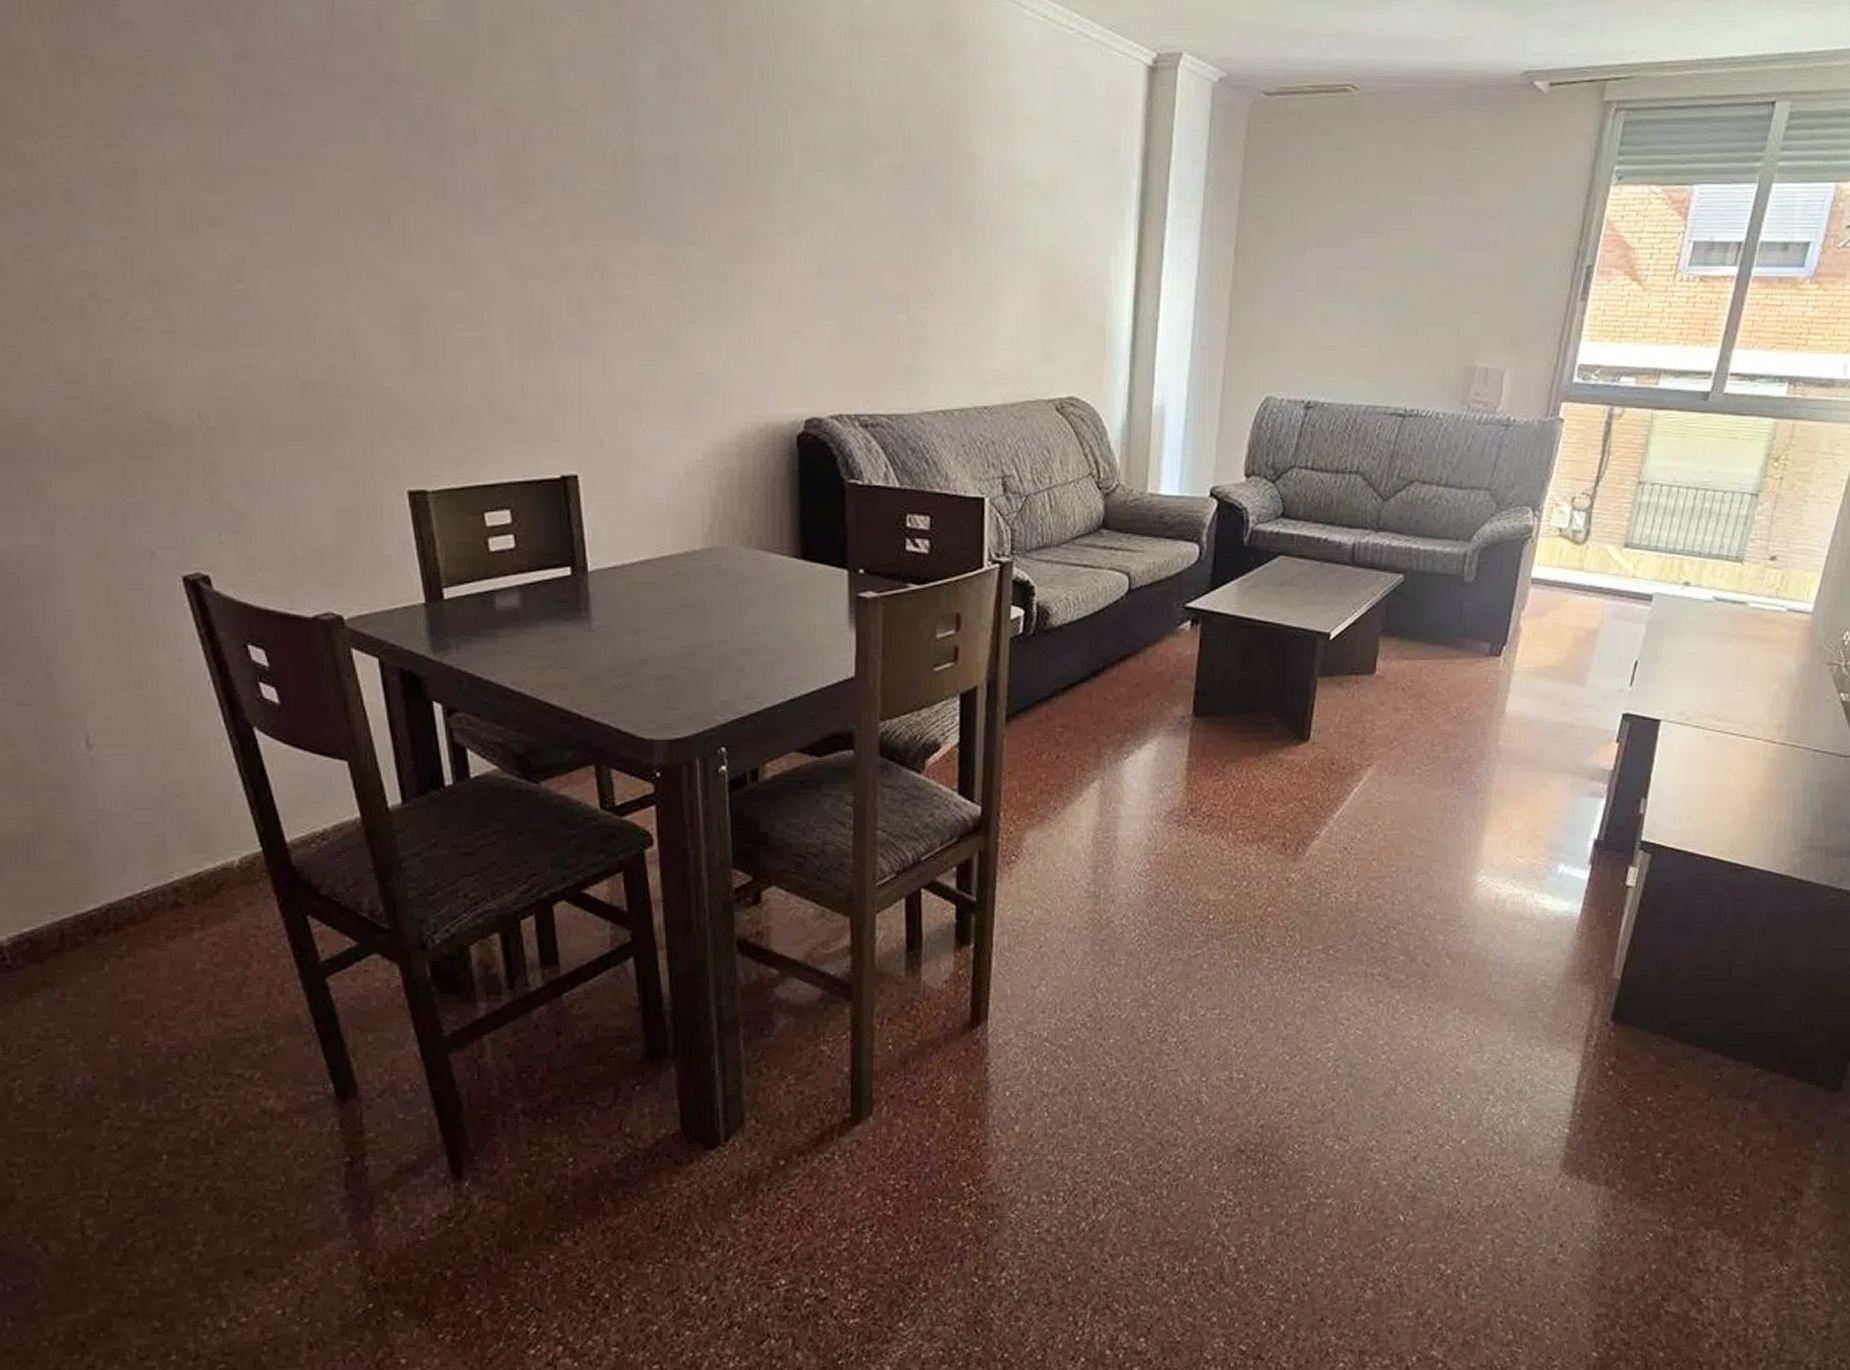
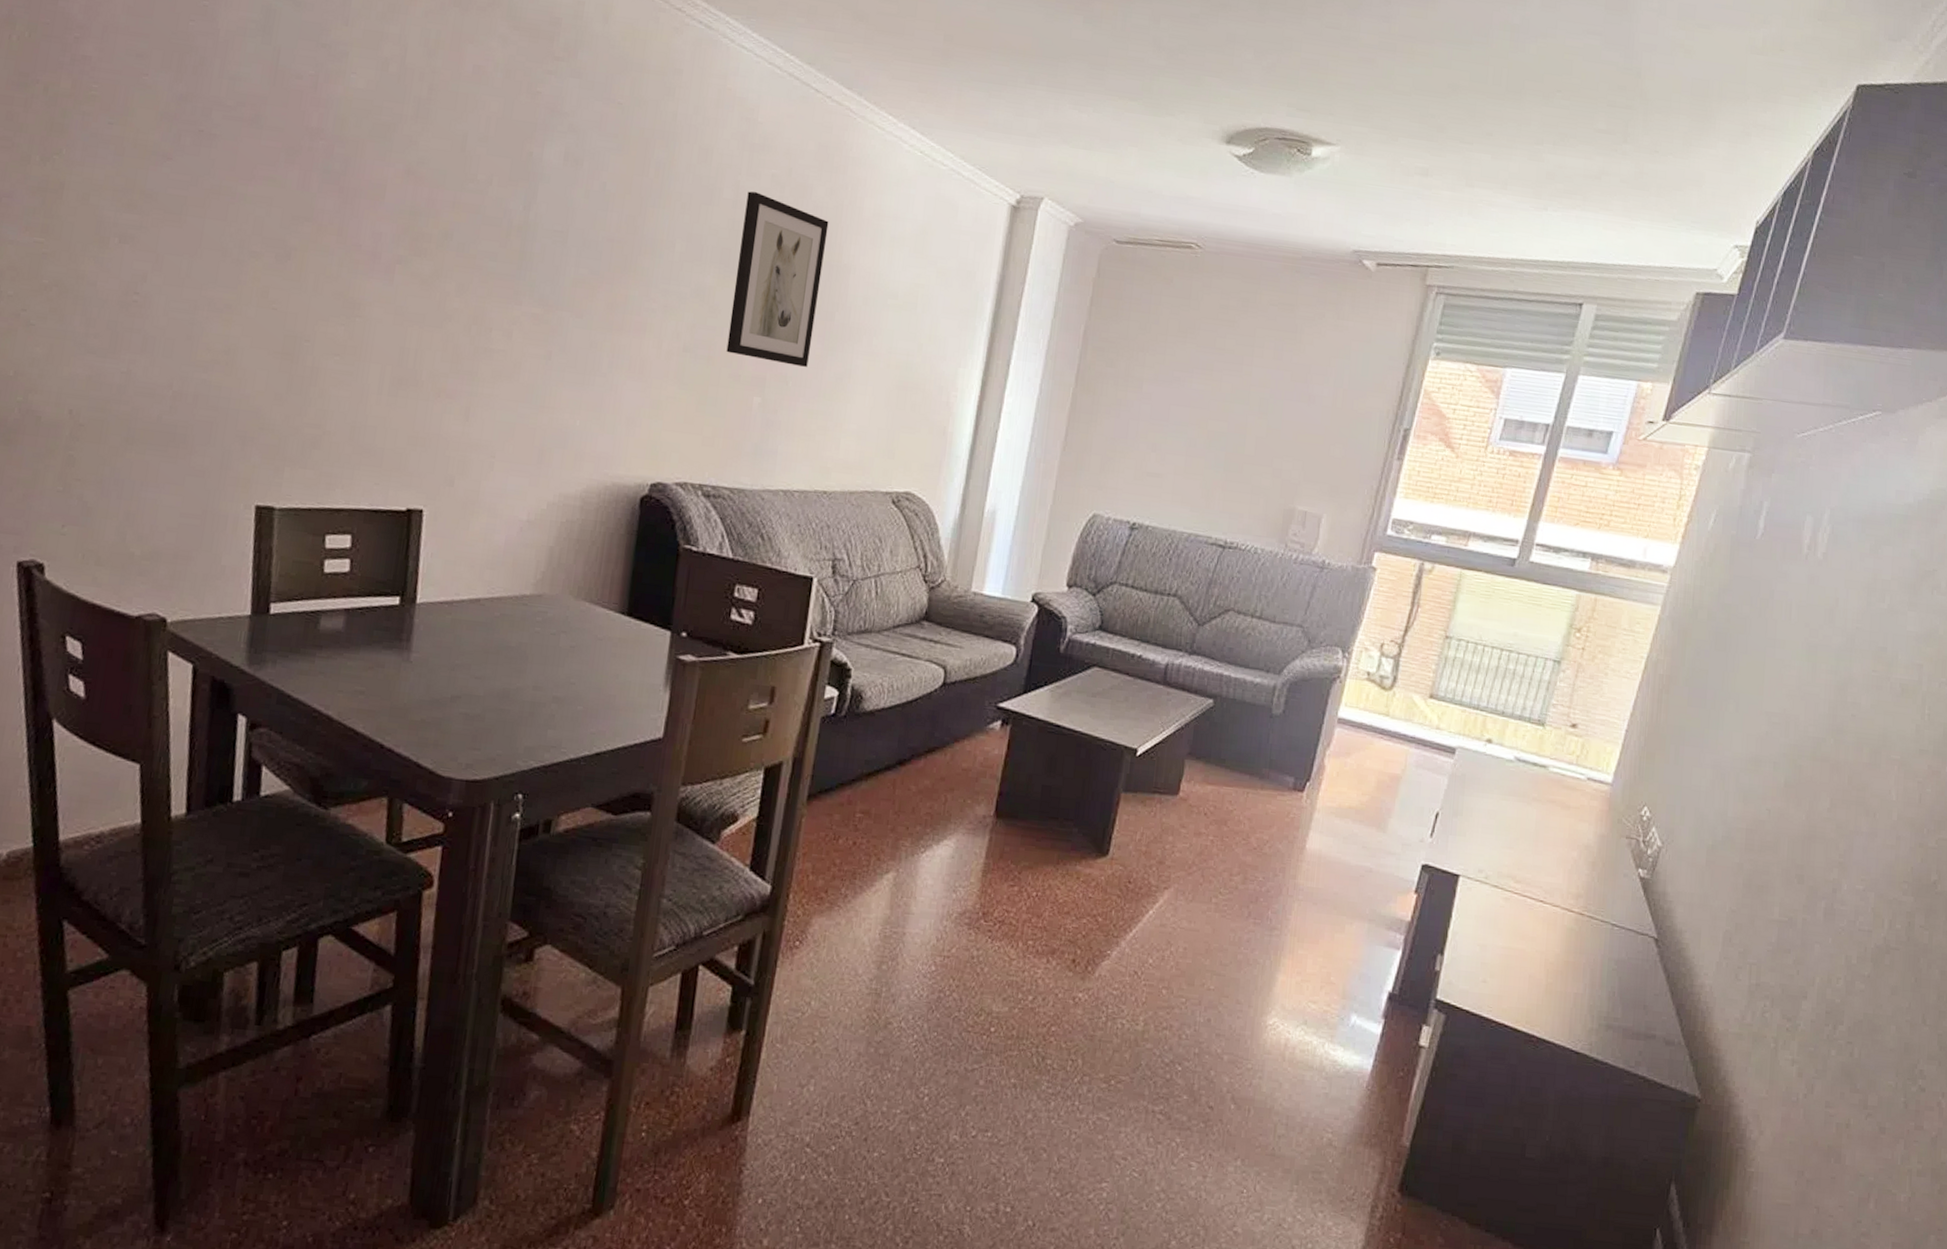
wall art: none [862,86,954,275] -> present [726,191,829,367]

